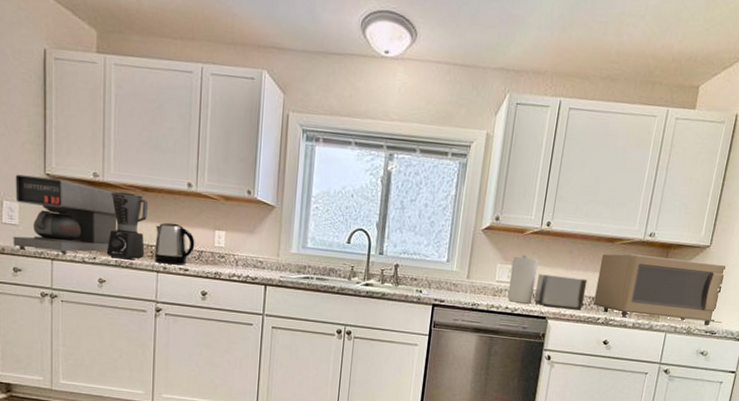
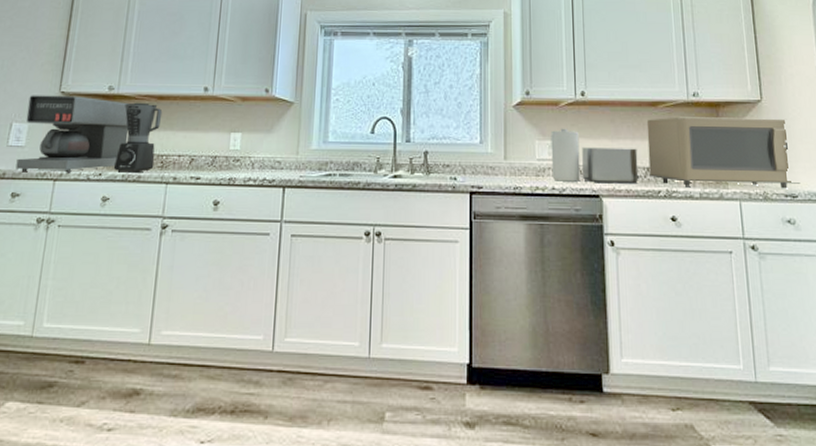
kettle: present [155,222,195,265] -> none [165,129,209,174]

